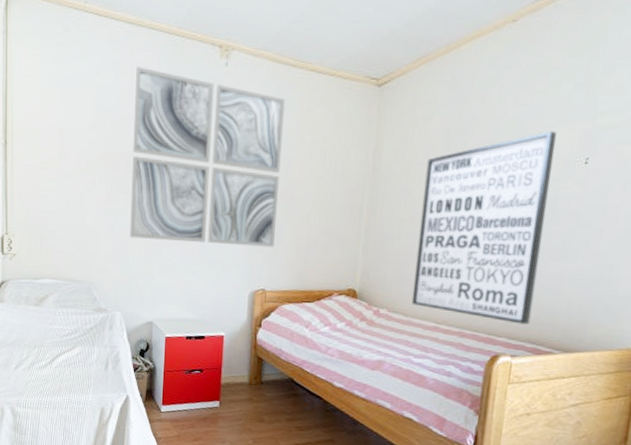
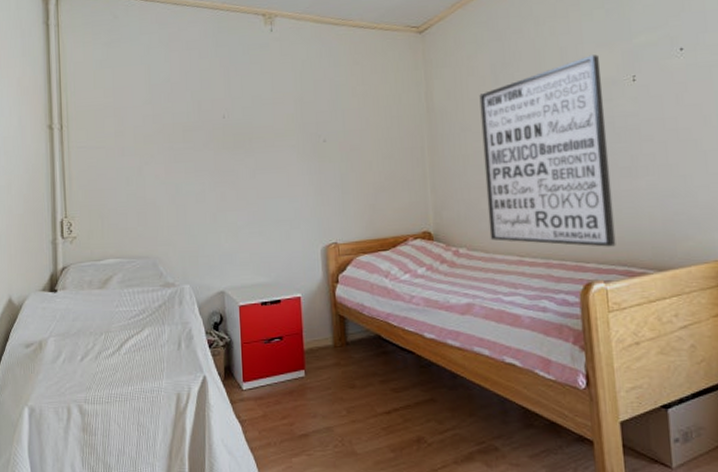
wall art: present [129,67,285,248] -> none [183,41,340,206]

